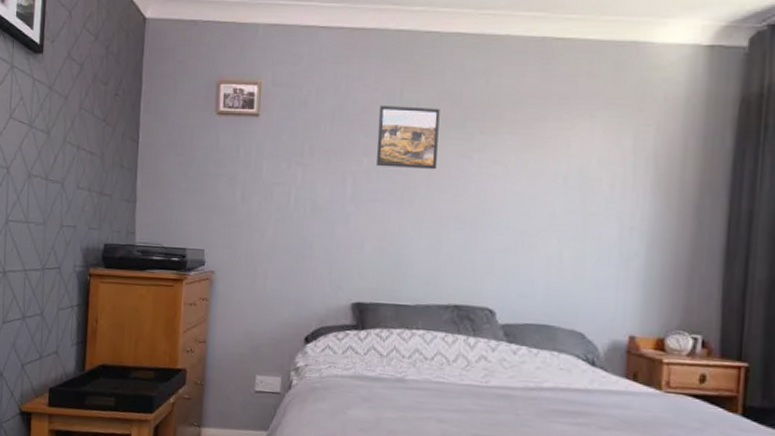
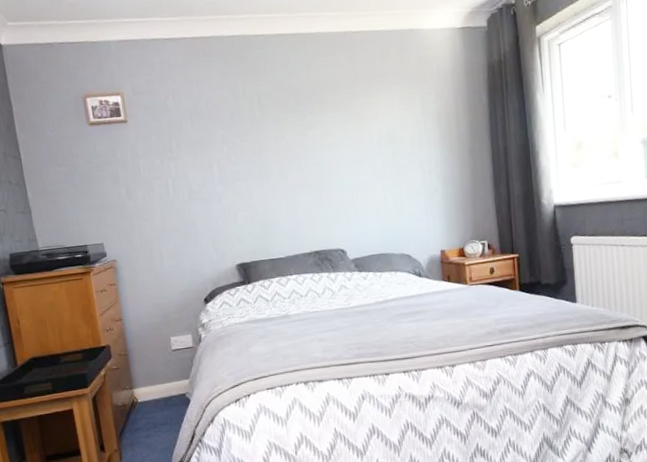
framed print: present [376,104,440,170] -> none [228,97,283,152]

